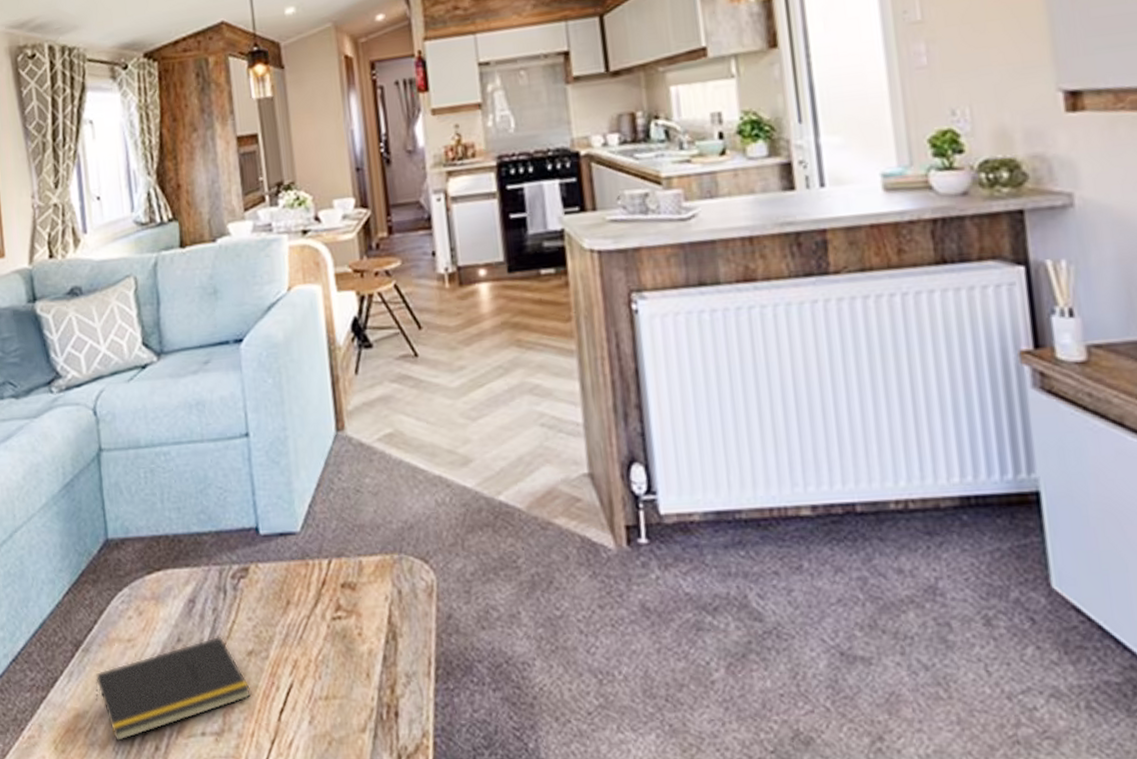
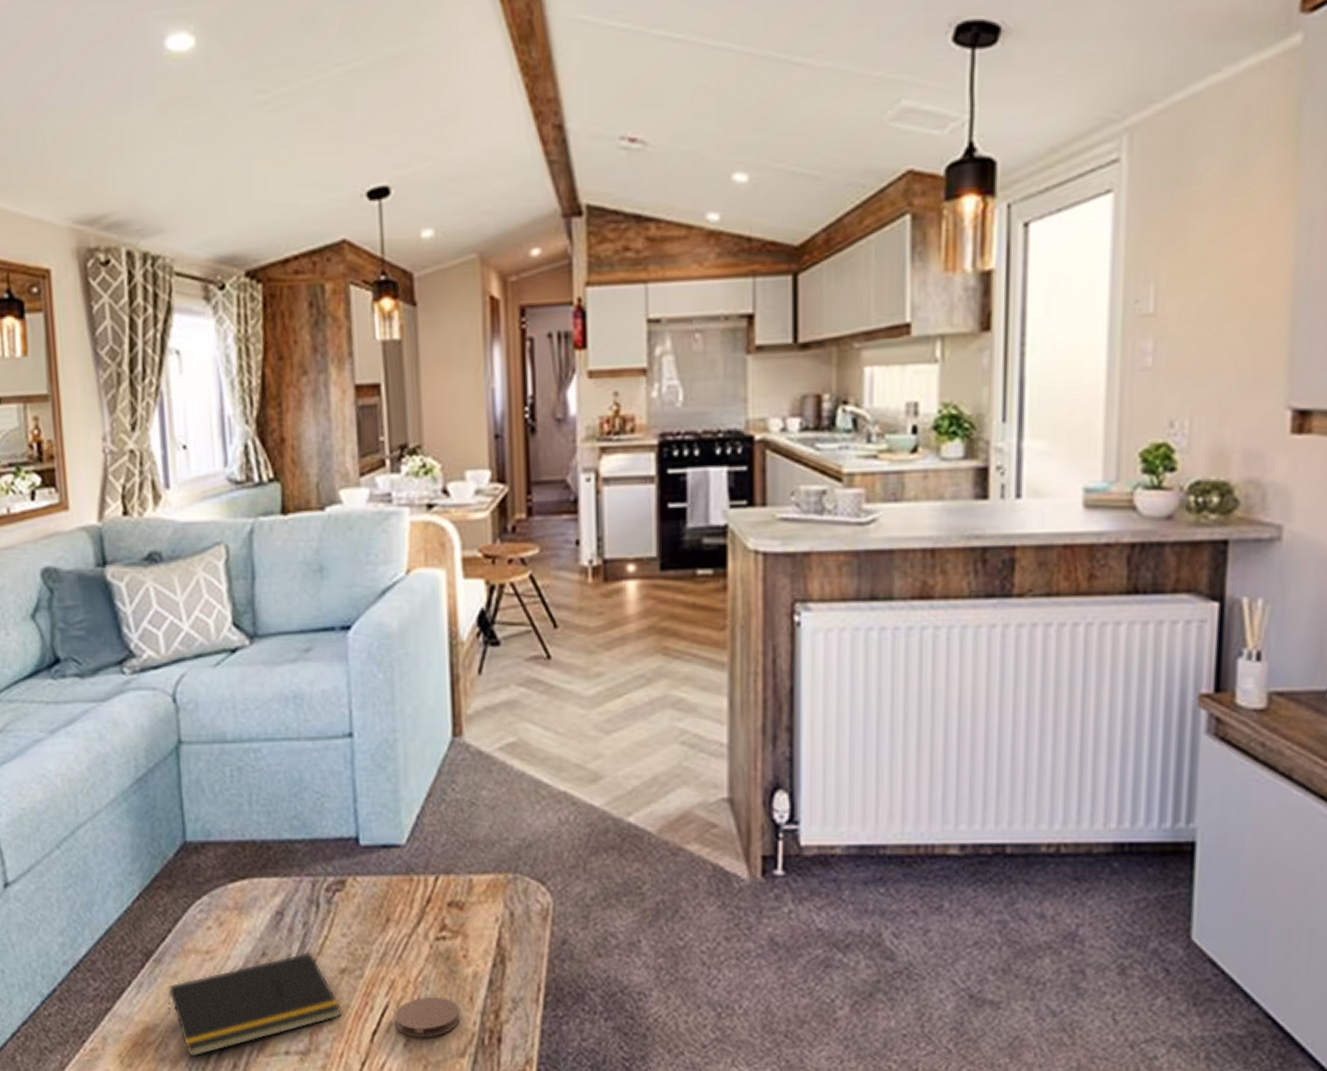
coaster: none [298,675,359,715] -> present [394,997,459,1038]

